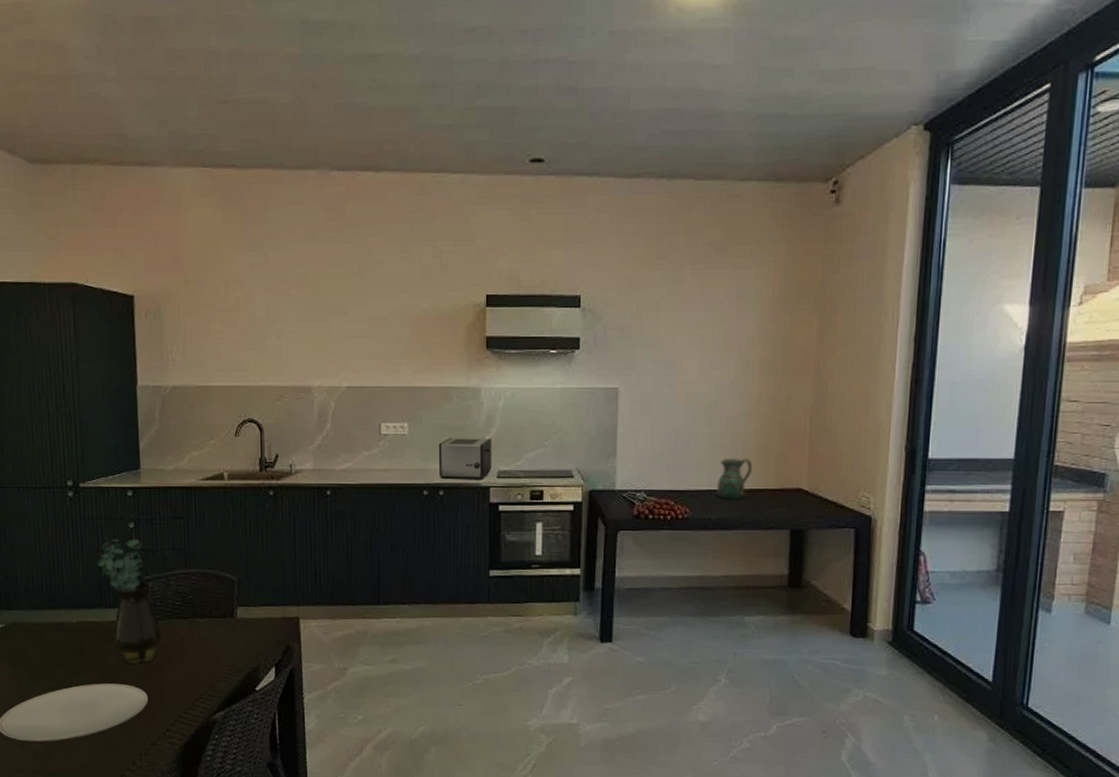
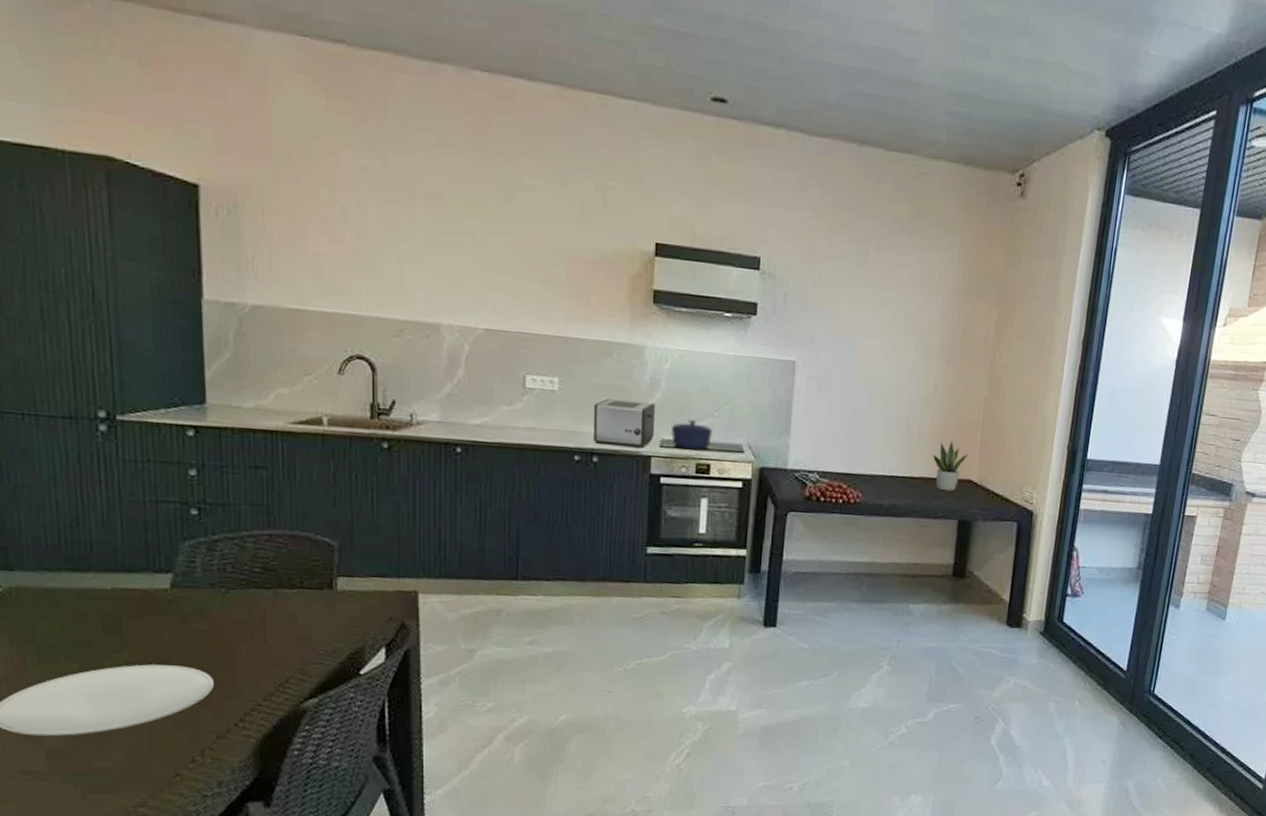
vase: present [96,534,161,664] -> none [141,481,233,641]
cooking pot: none [506,450,544,480] -> present [670,419,712,451]
ceramic pitcher: present [716,459,753,500] -> none [889,444,926,487]
potted plant: none [760,451,797,502] -> present [933,440,969,492]

